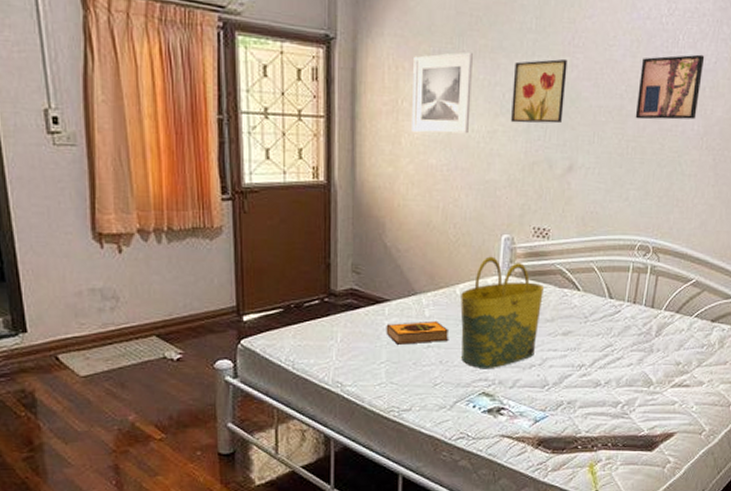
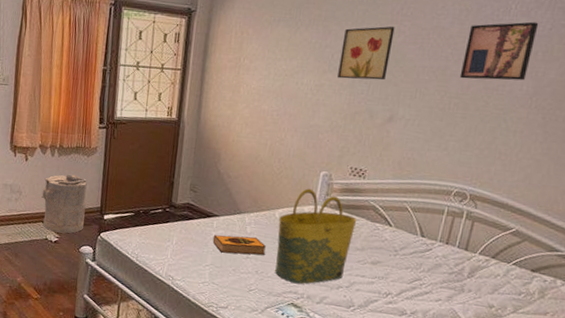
laundry hamper: none [150,266,215,347] -> present [41,174,87,234]
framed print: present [412,51,473,134] -> none [250,20,308,86]

